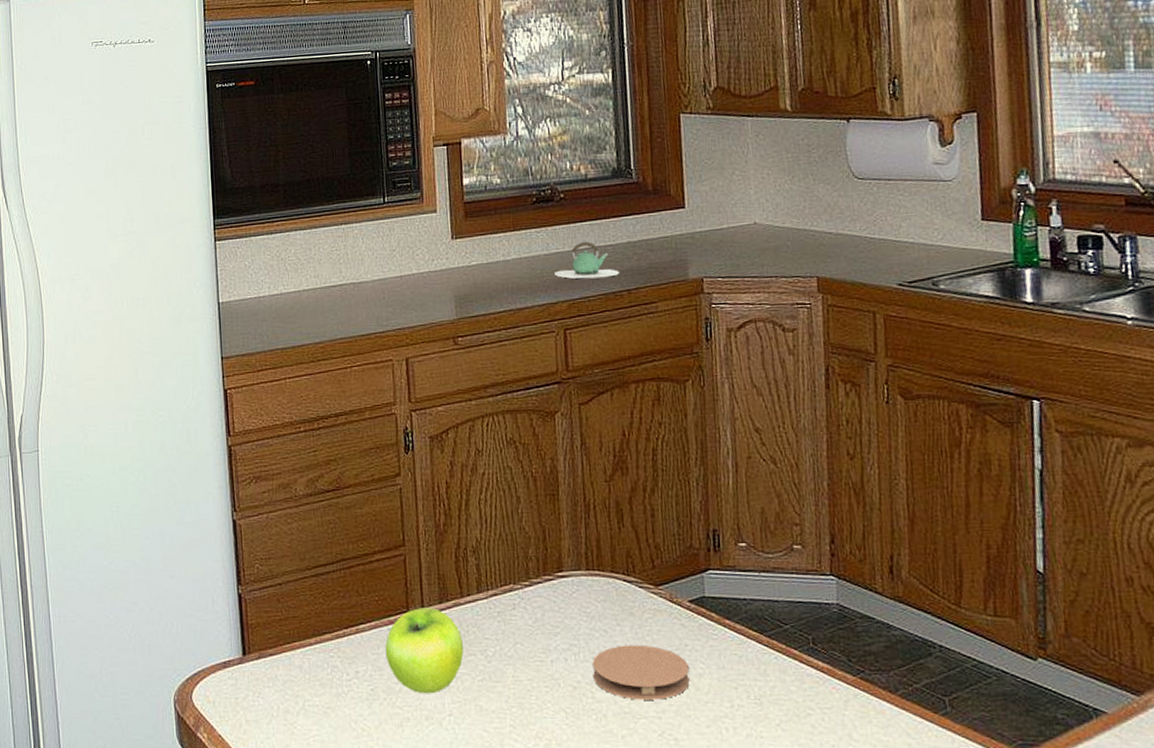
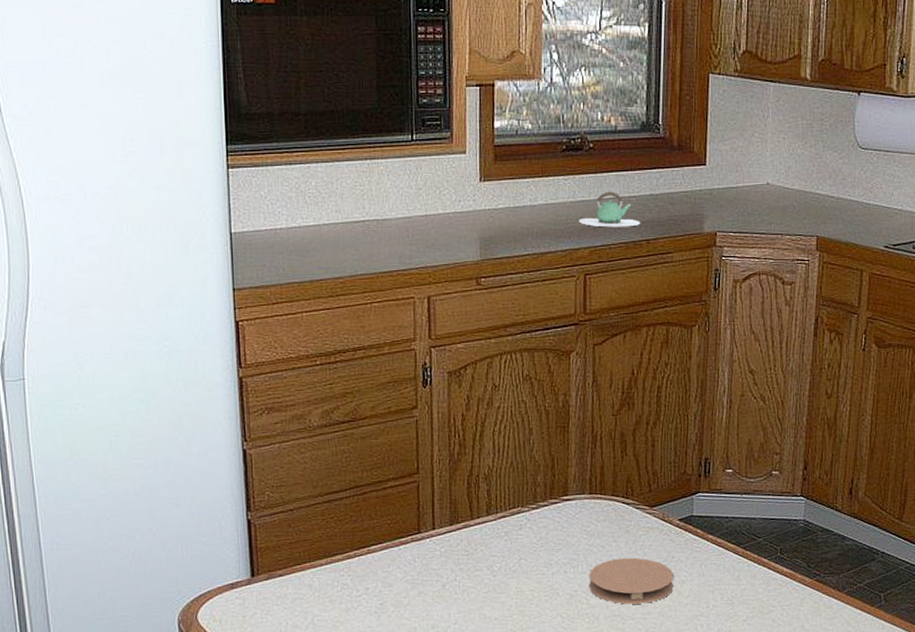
fruit: present [385,608,464,694] -> none [395,529,471,606]

